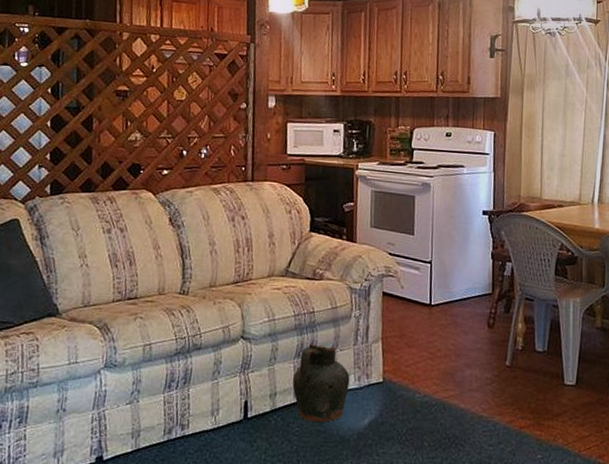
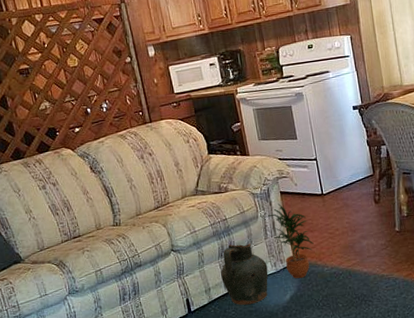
potted plant: none [361,305,410,402] -> present [267,203,314,279]

